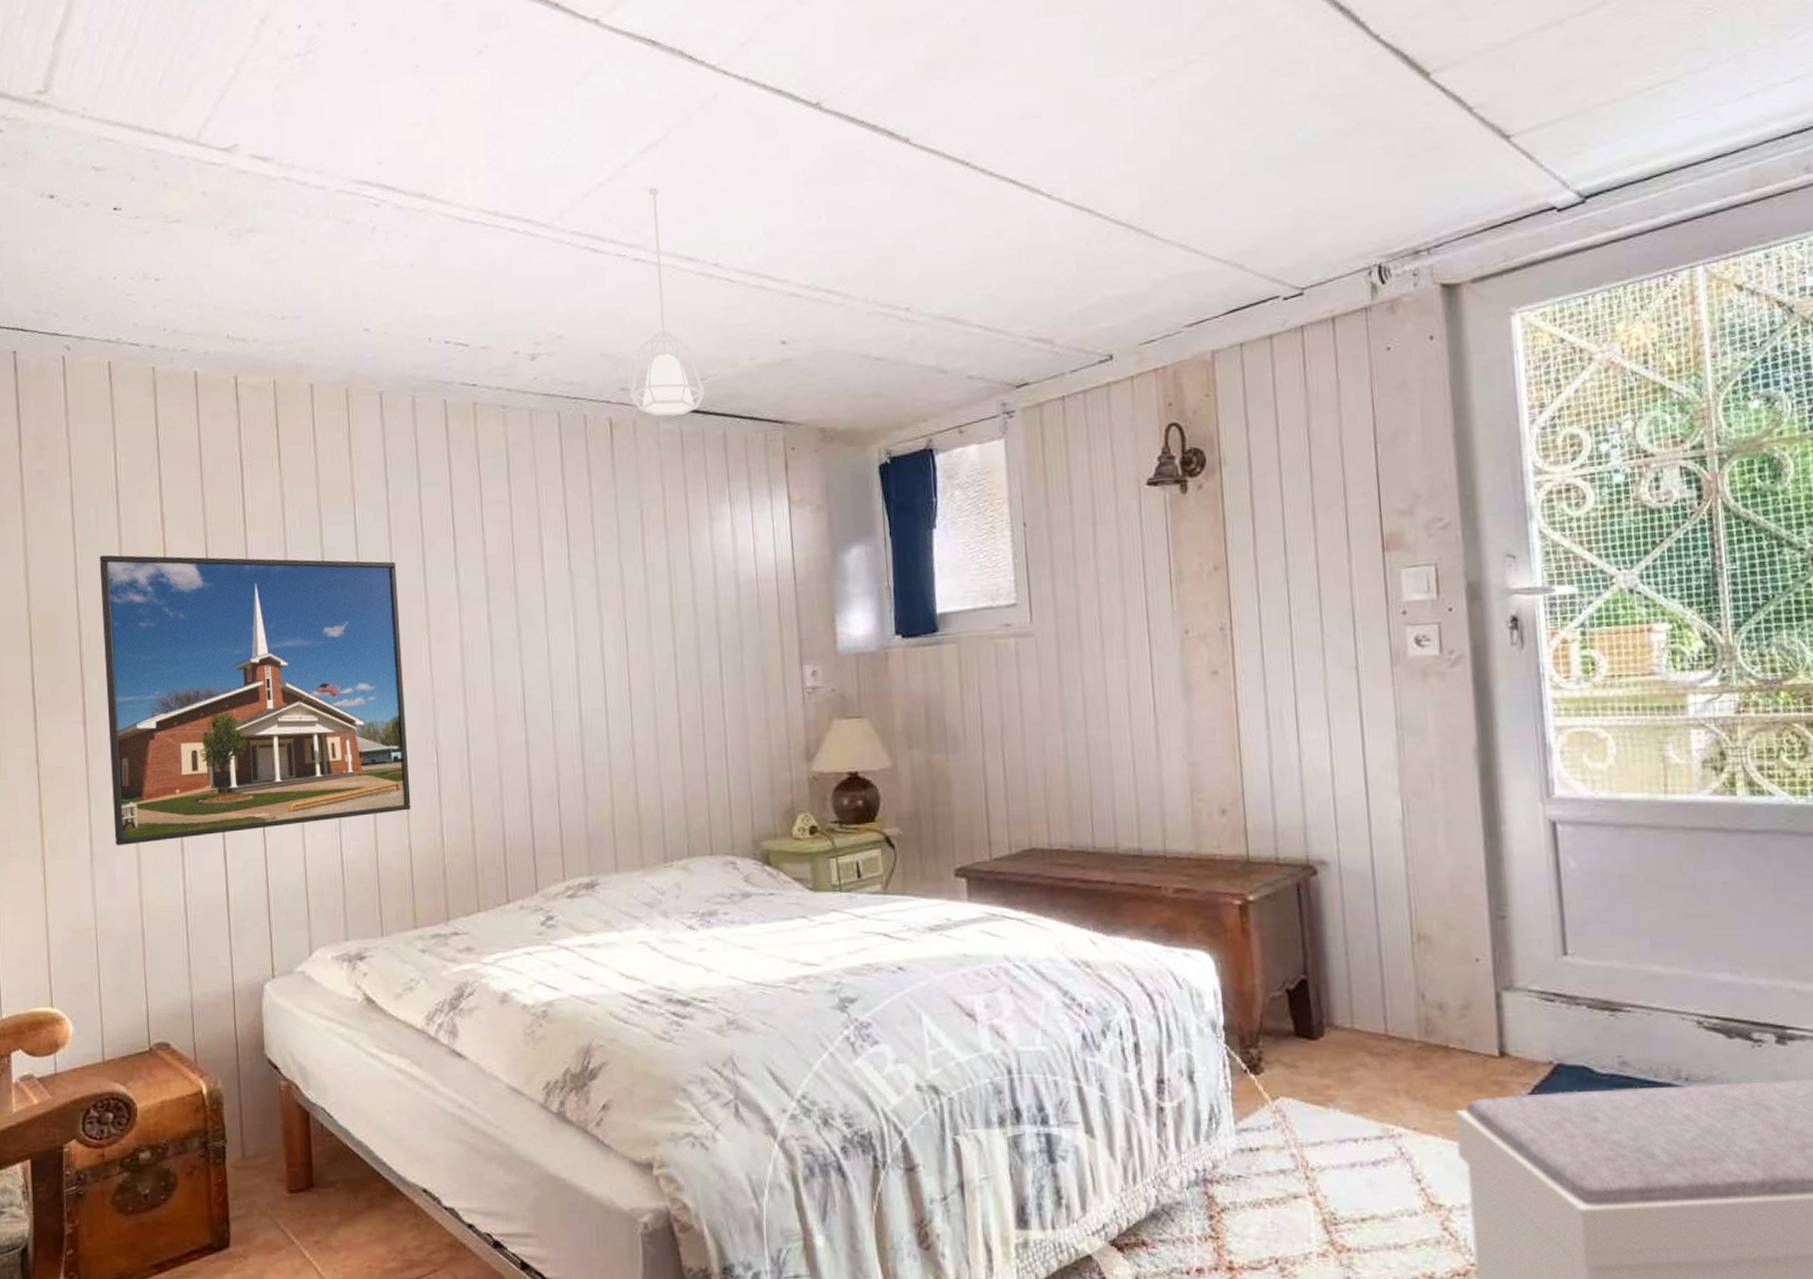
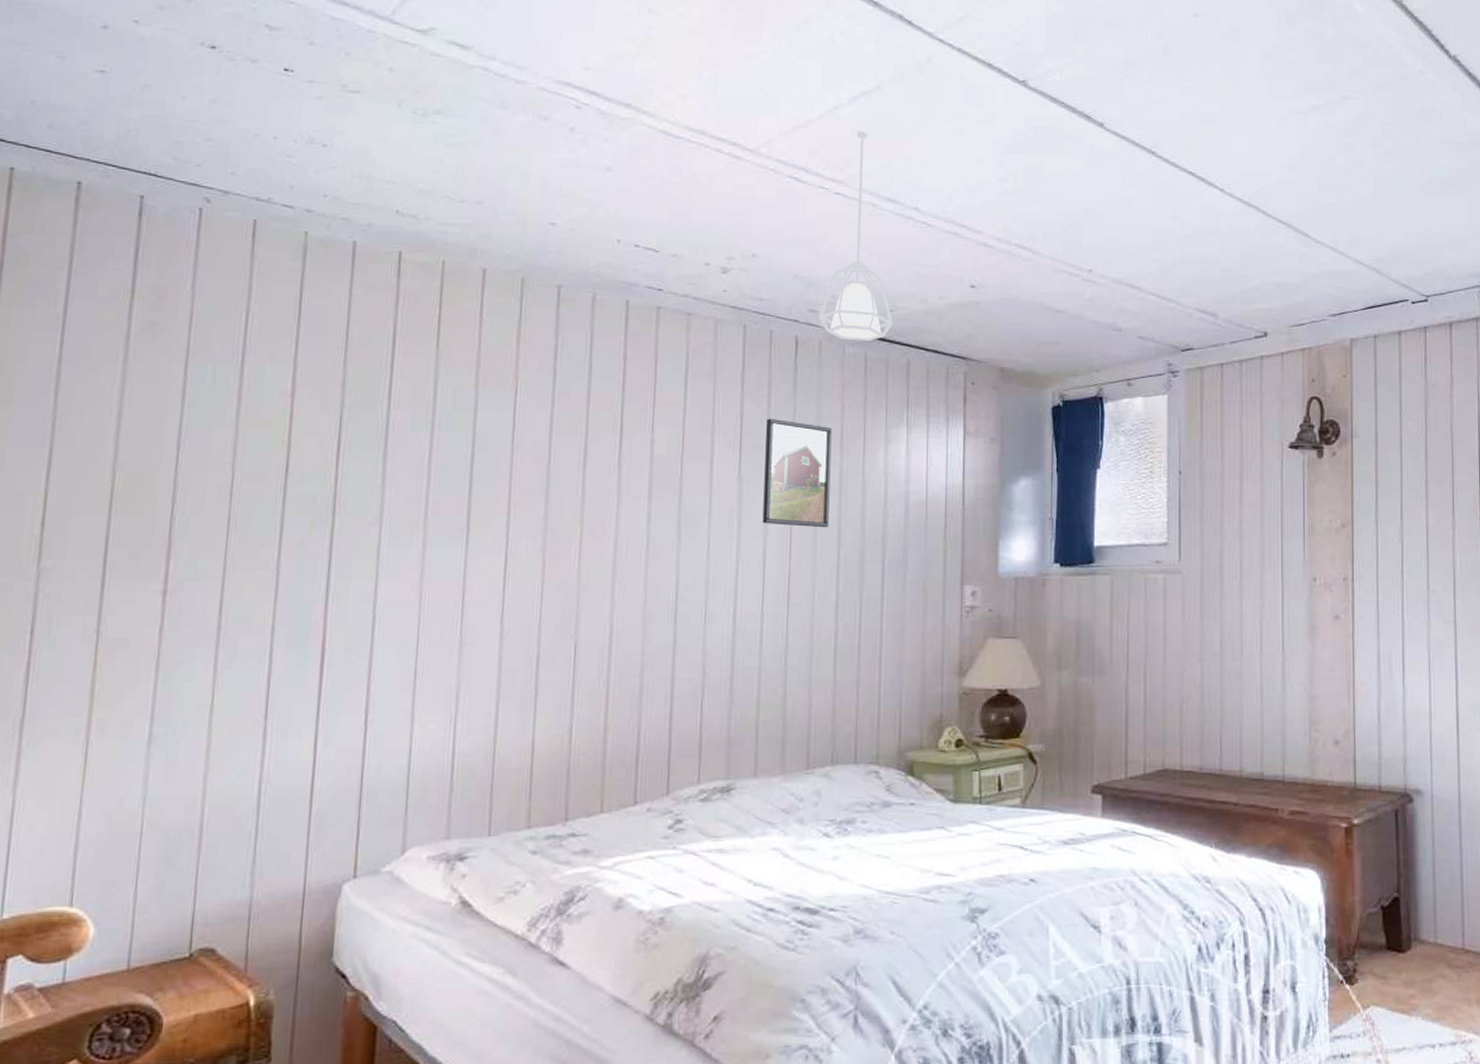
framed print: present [99,555,411,846] -> none [181,417,555,728]
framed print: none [590,506,661,617] -> present [762,418,832,528]

